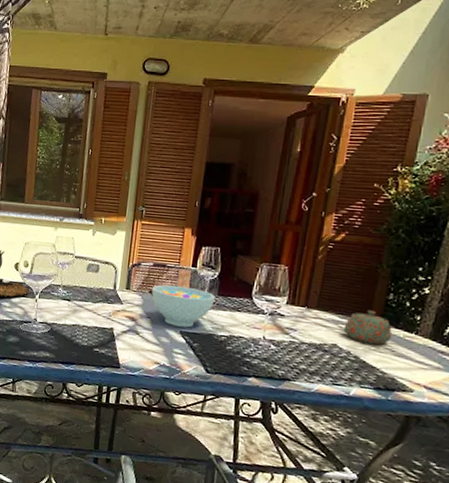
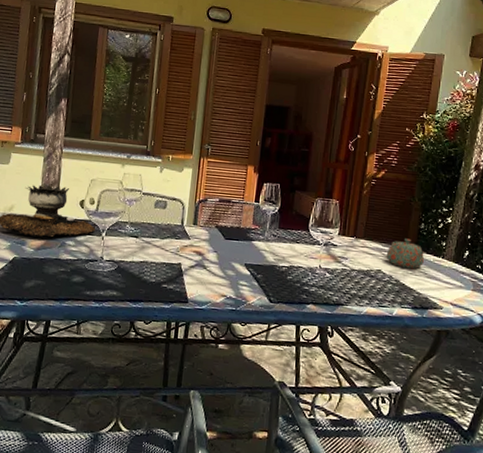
bowl: present [151,284,216,328] -> none [217,219,277,260]

